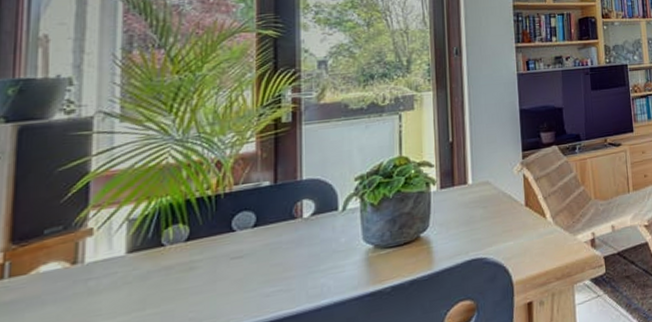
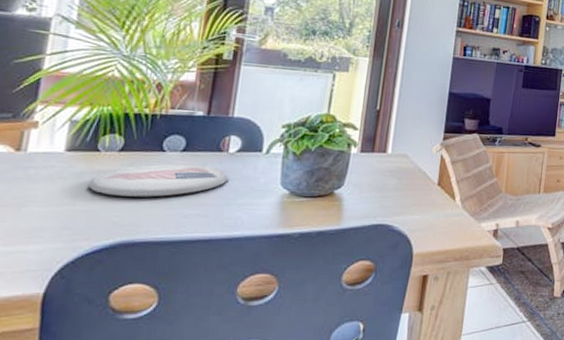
plate: none [156,236,306,292] -> present [87,163,228,198]

